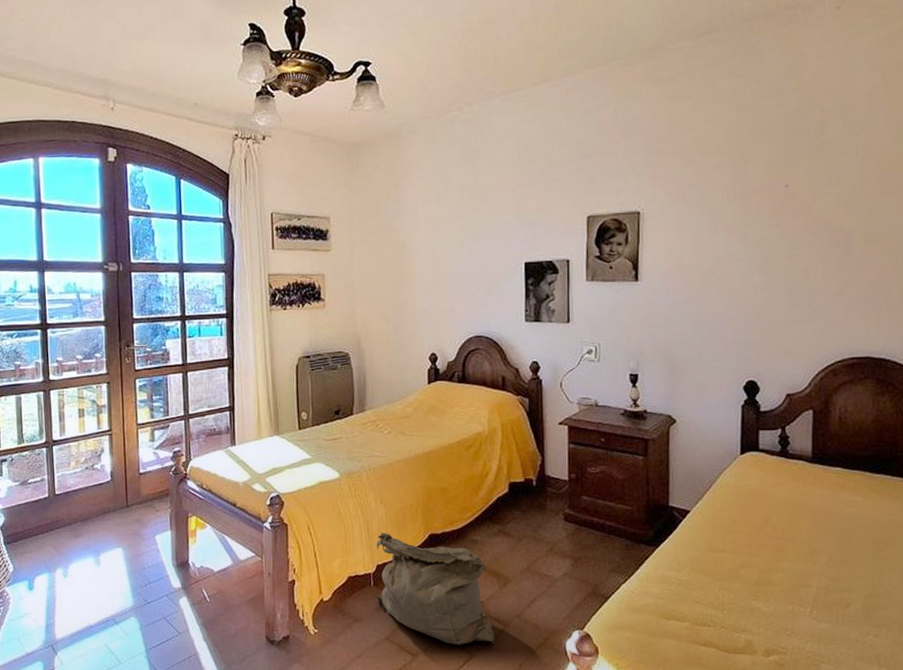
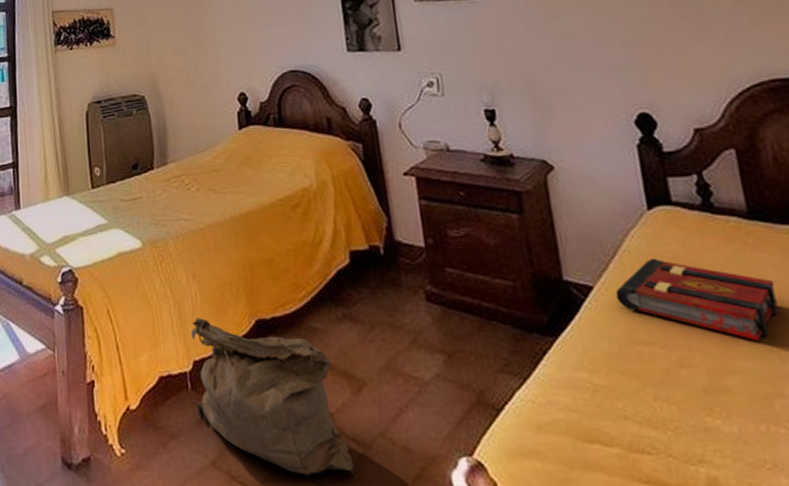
book: none [706,490,819,549] -> present [615,258,779,340]

